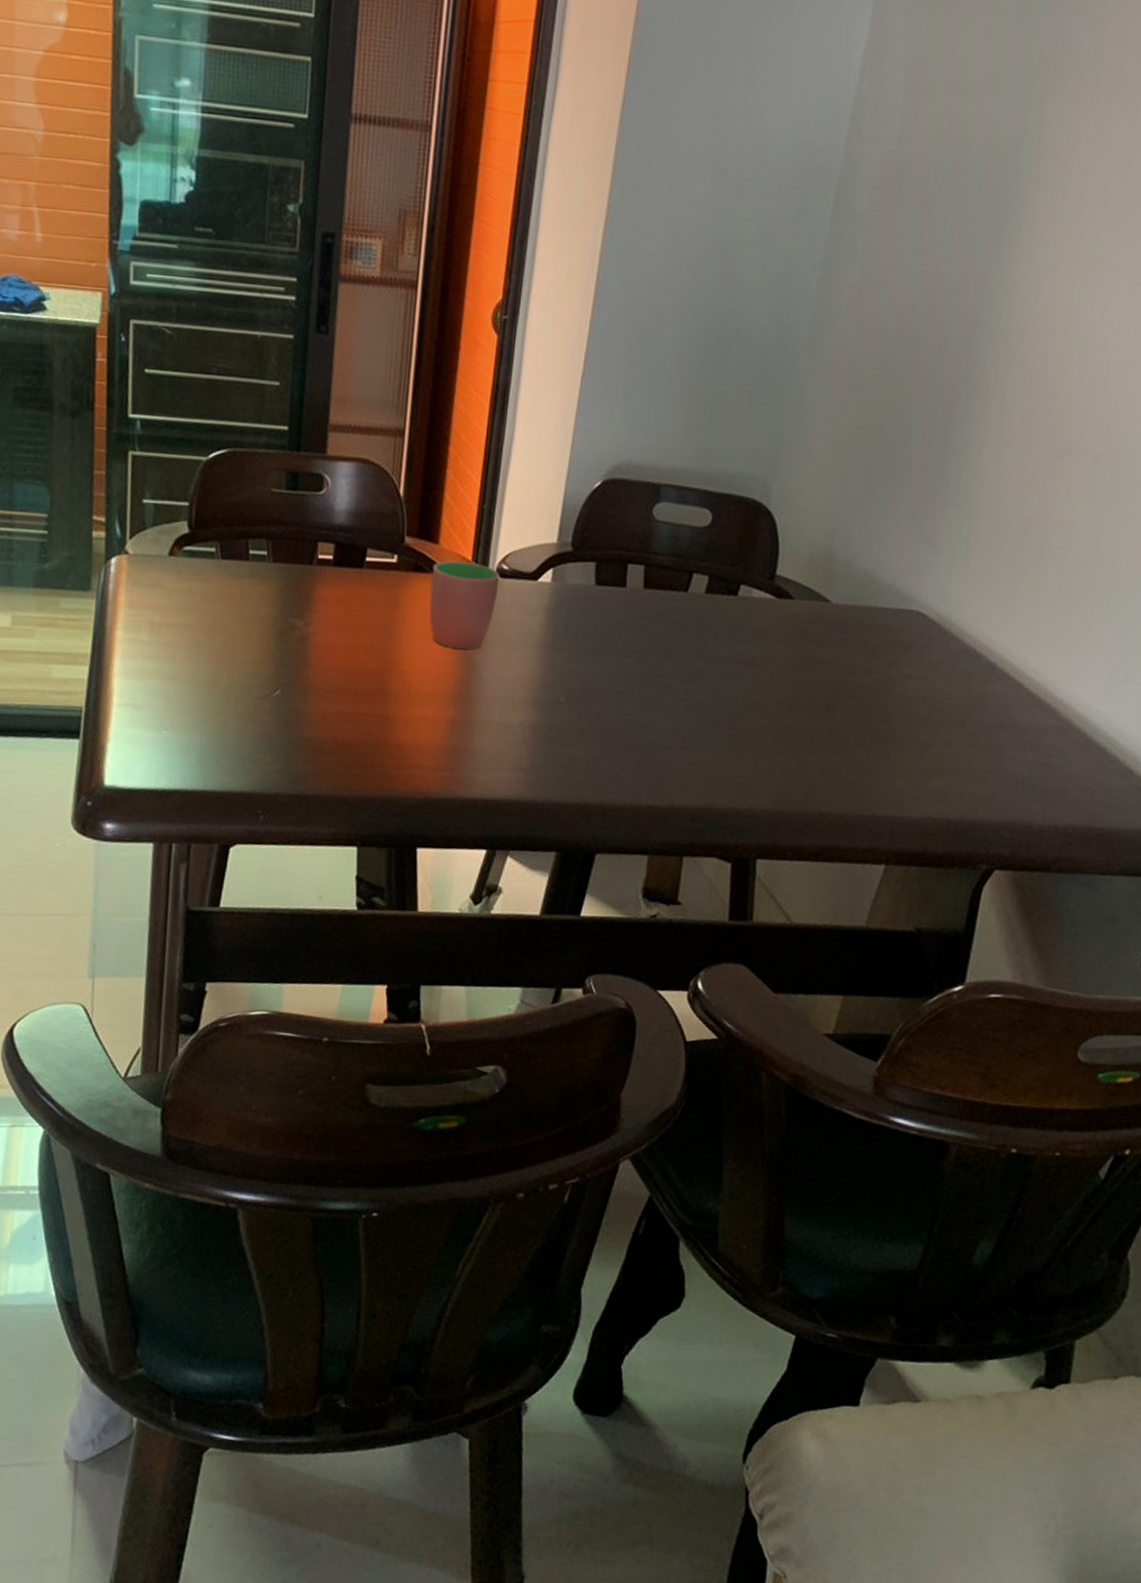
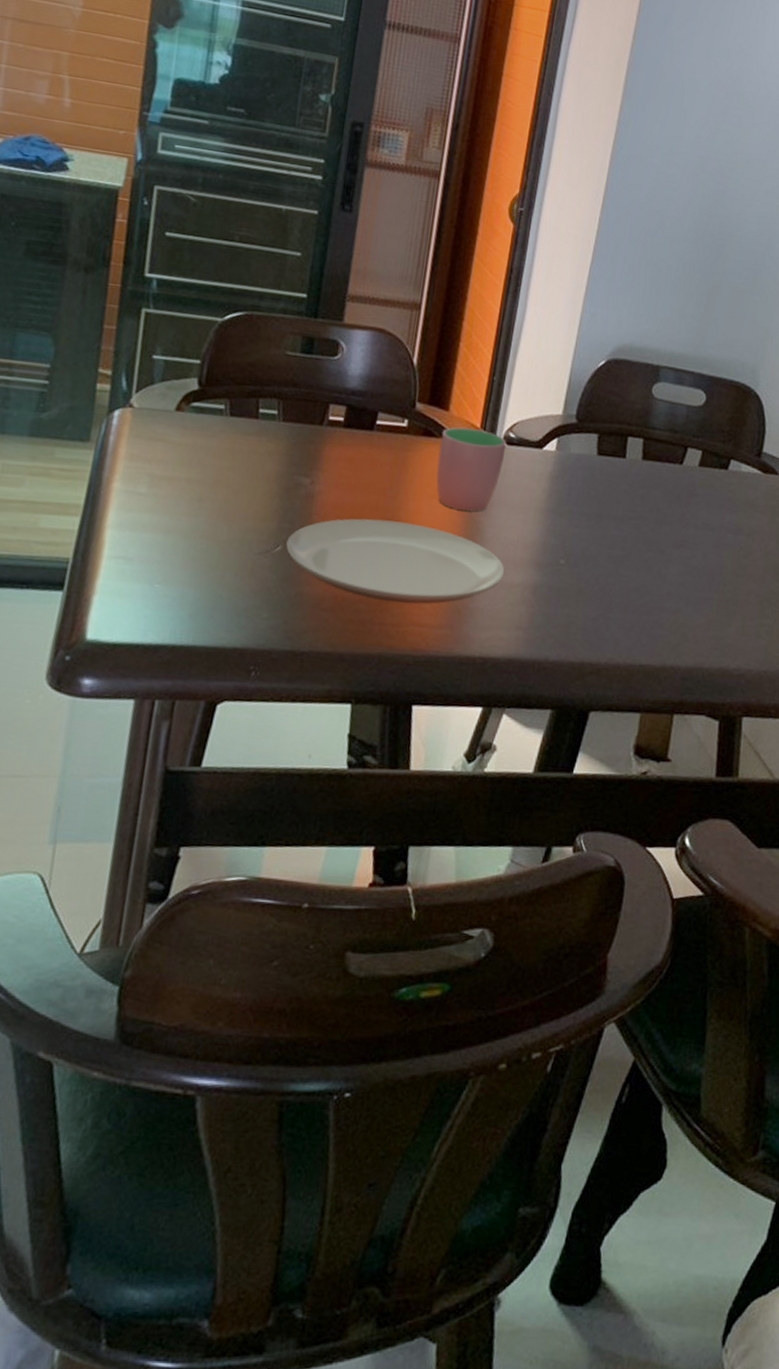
plate: none [284,660,504,746] -> present [286,518,505,604]

